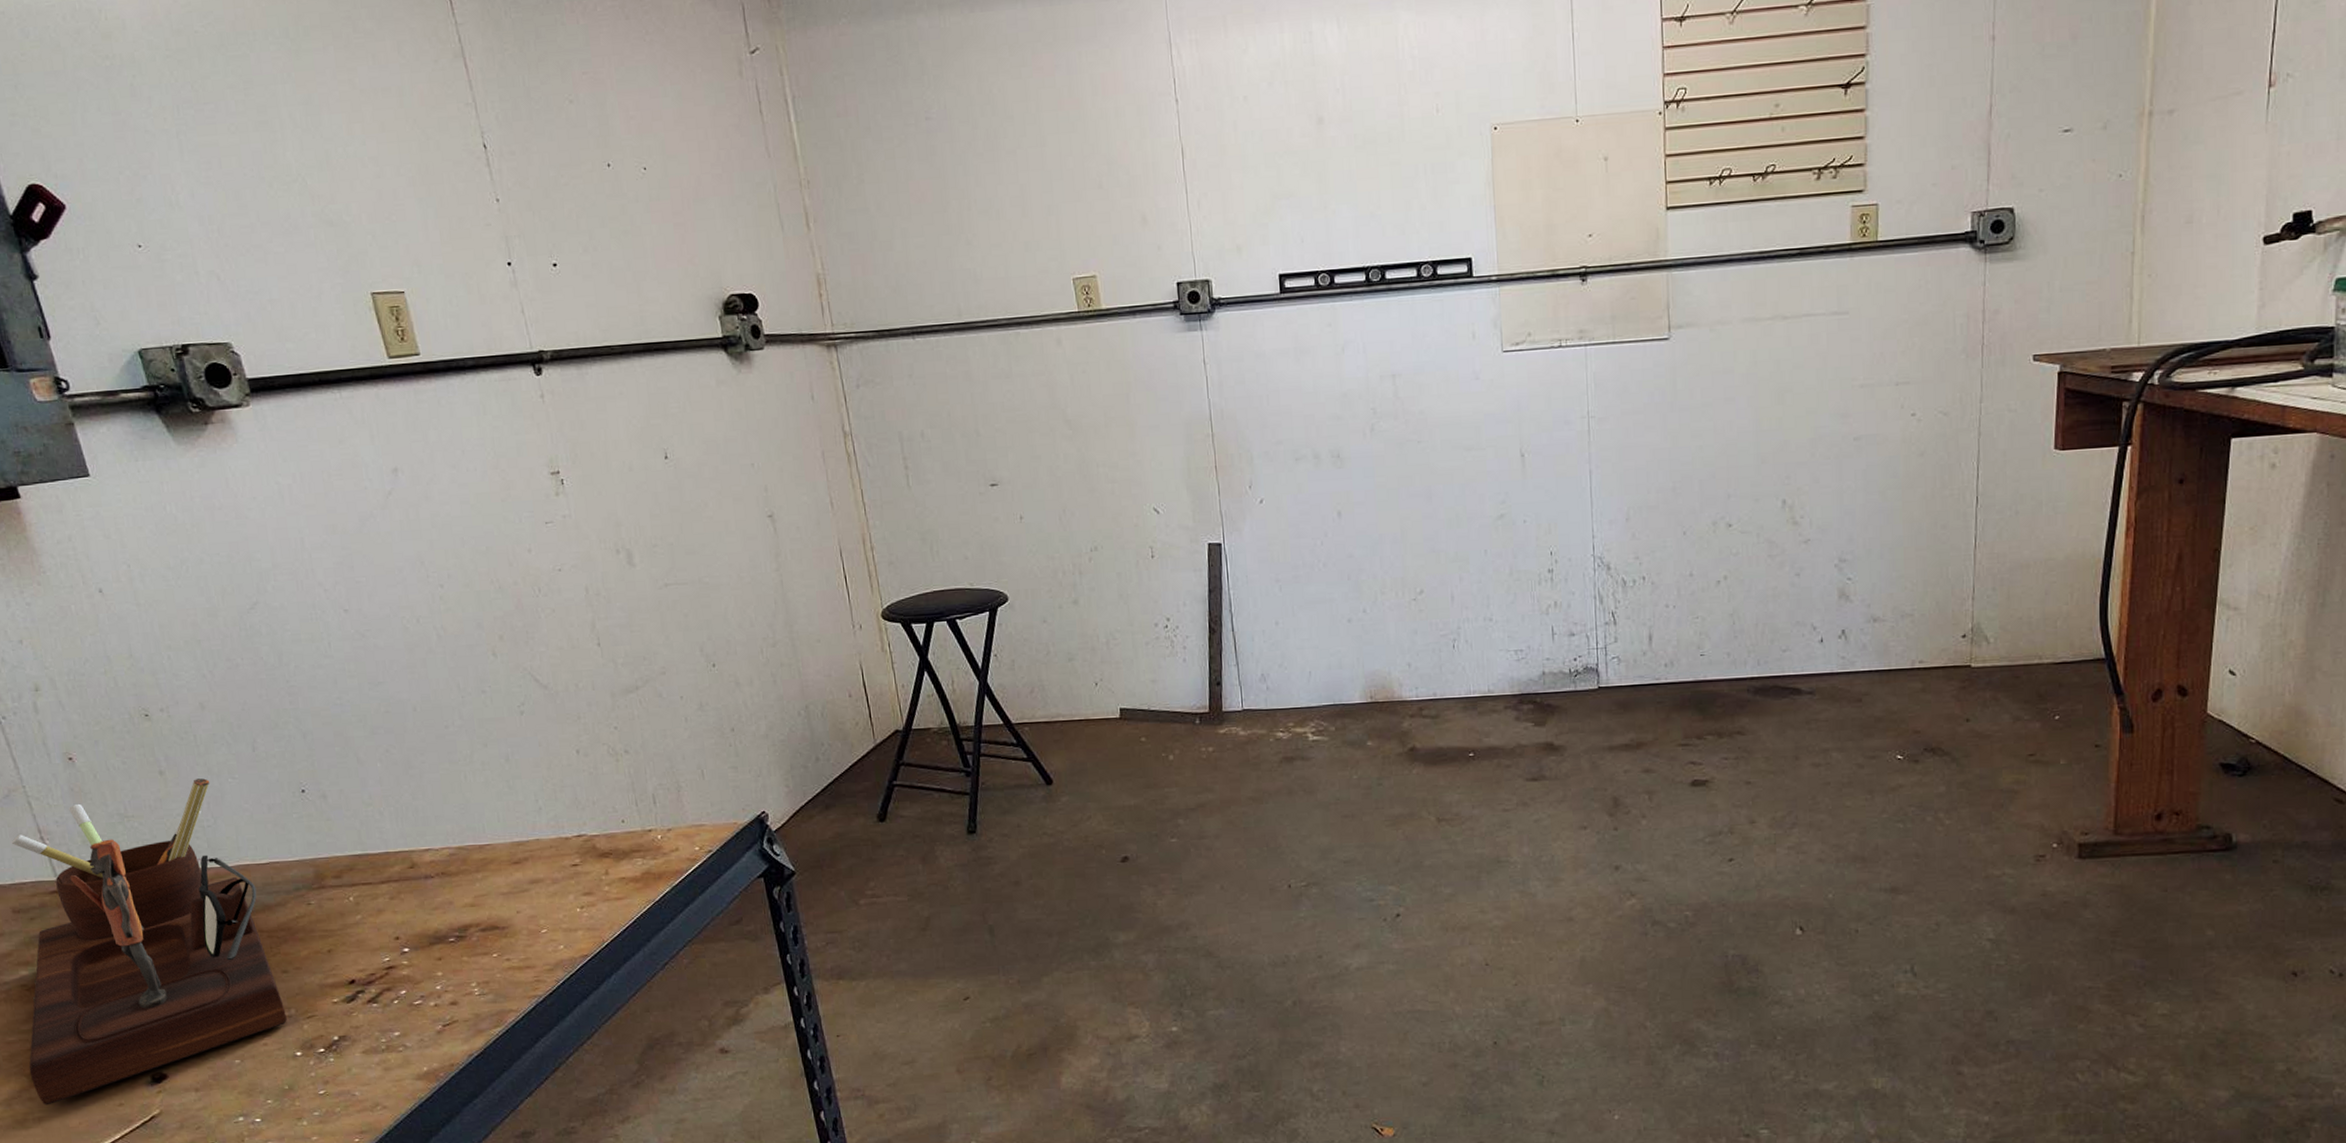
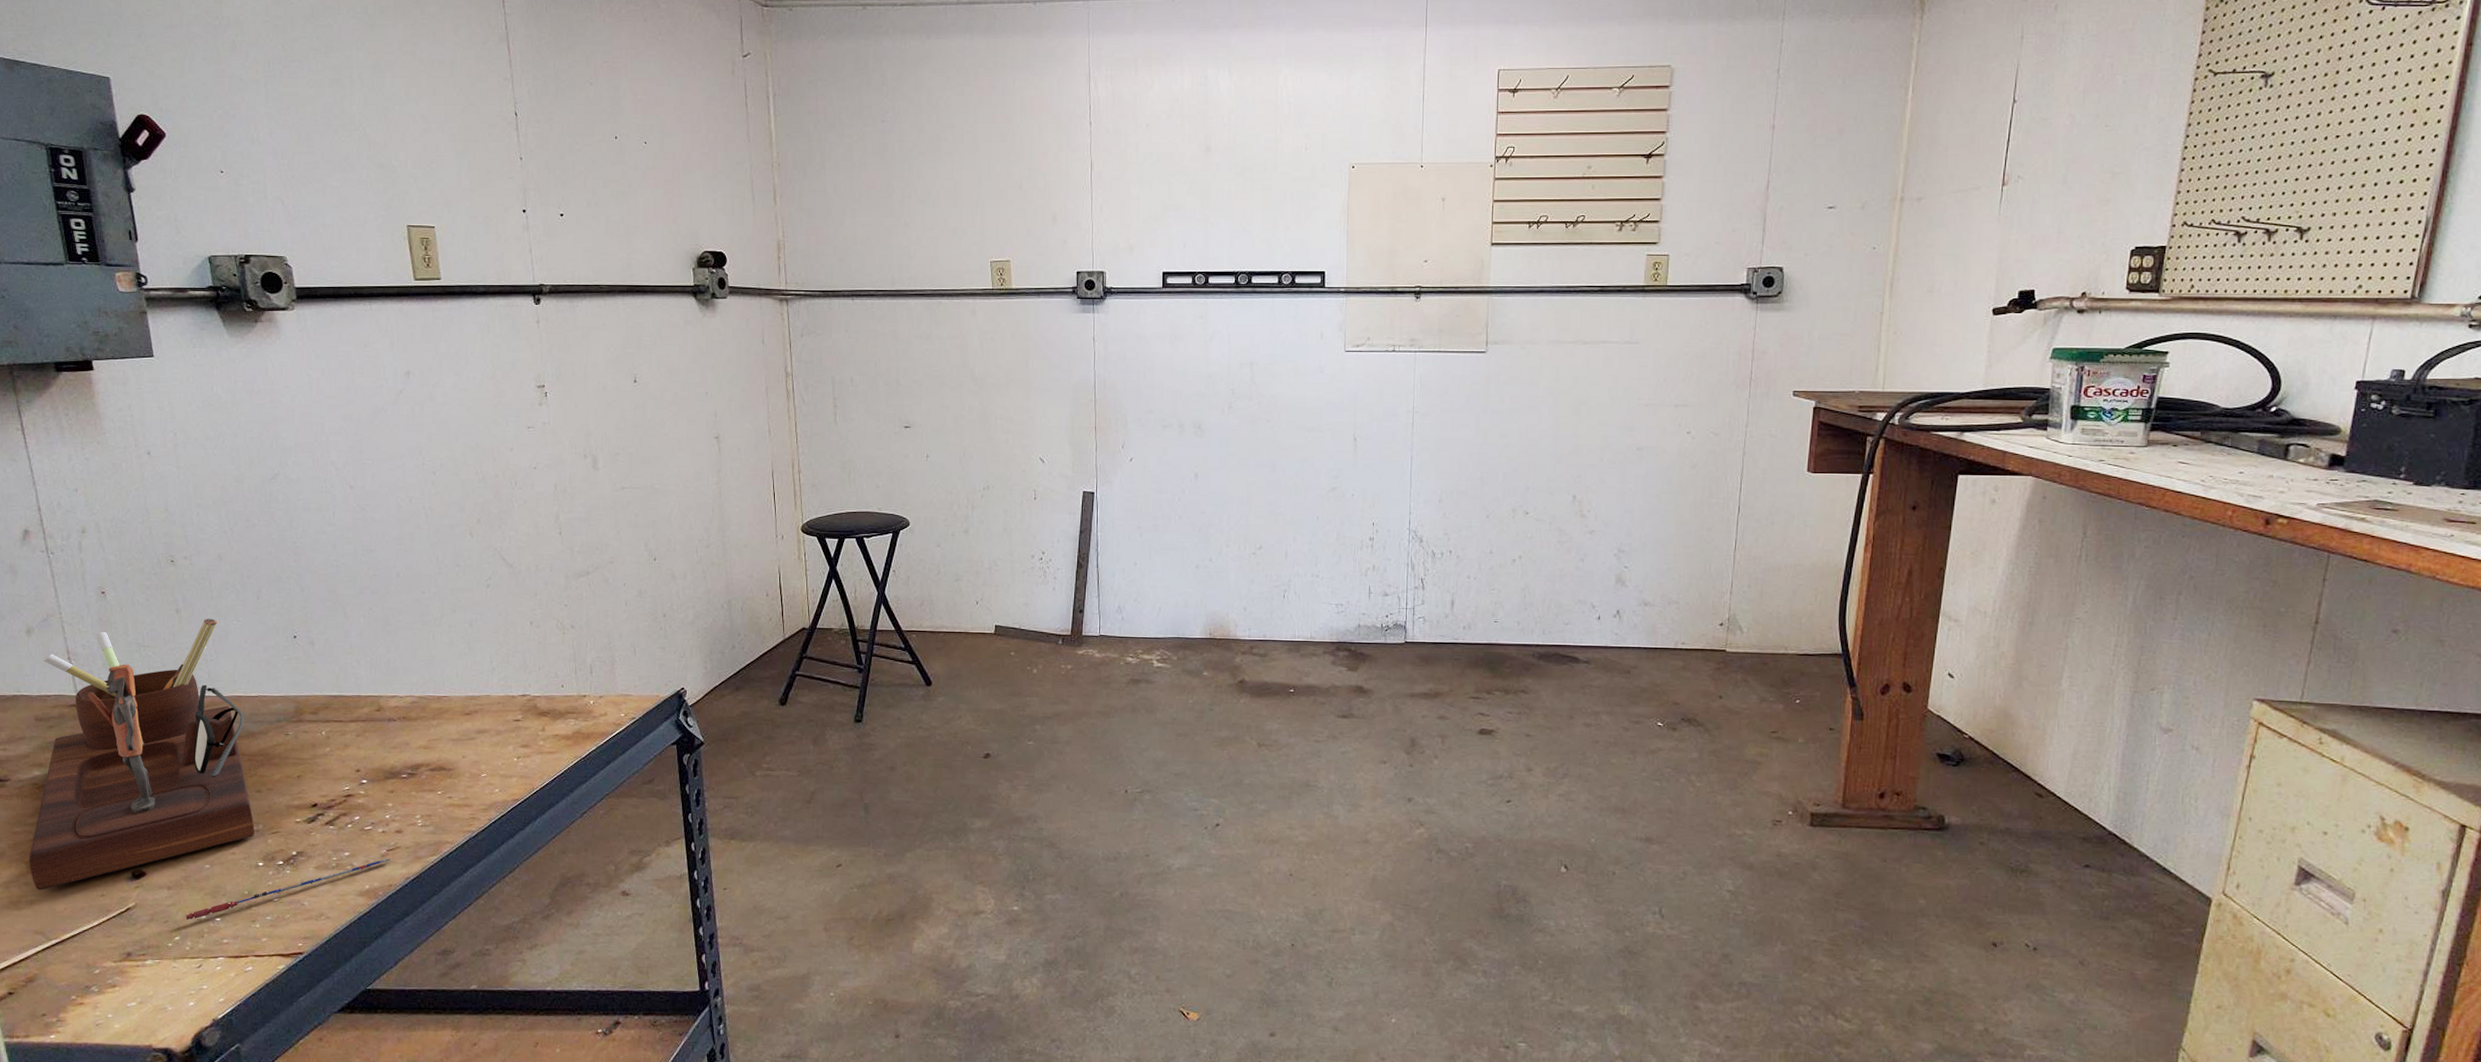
pen: none [220,1034,449,1123] -> present [185,858,391,920]

